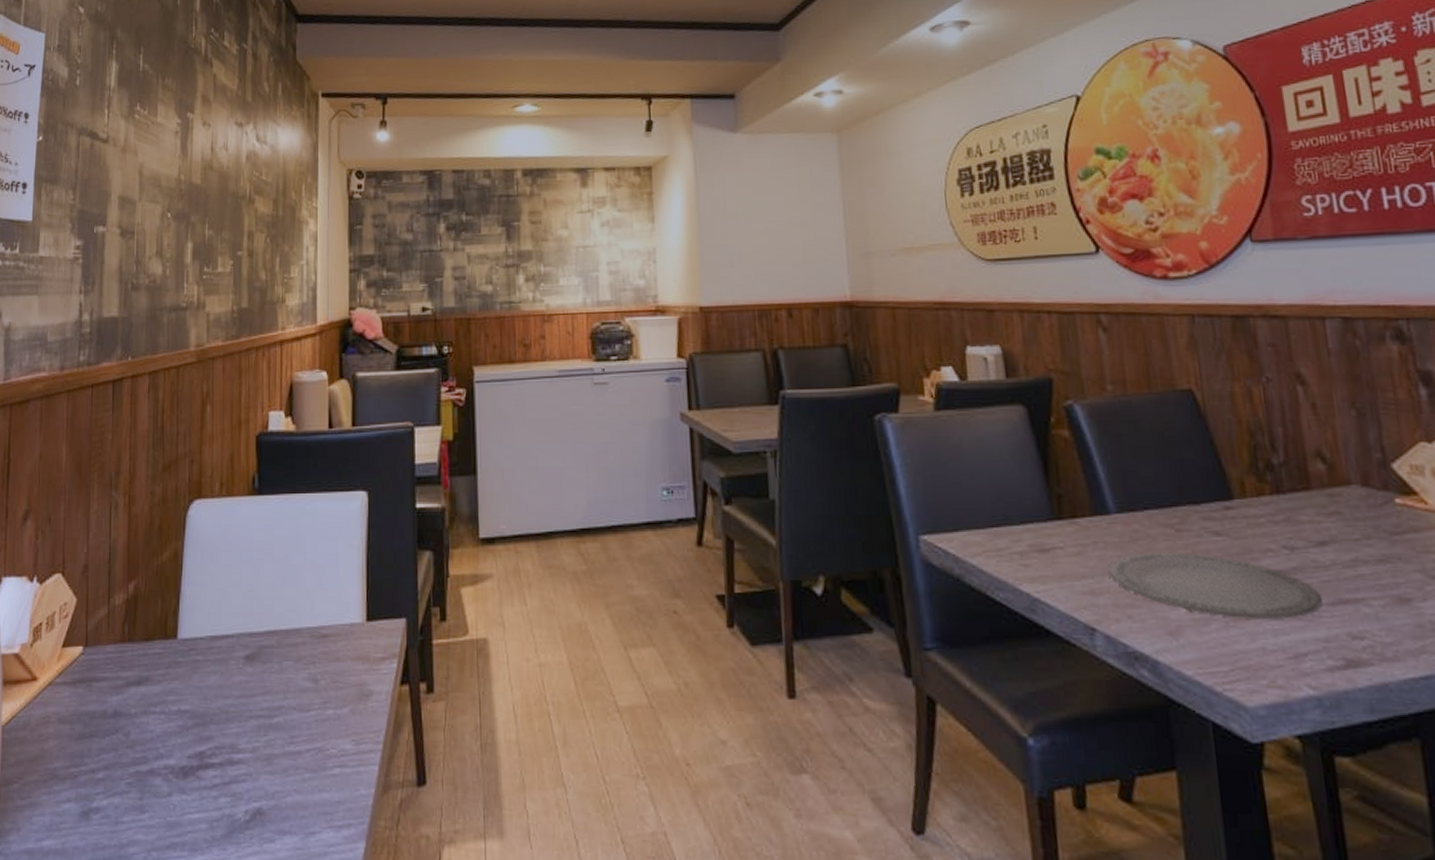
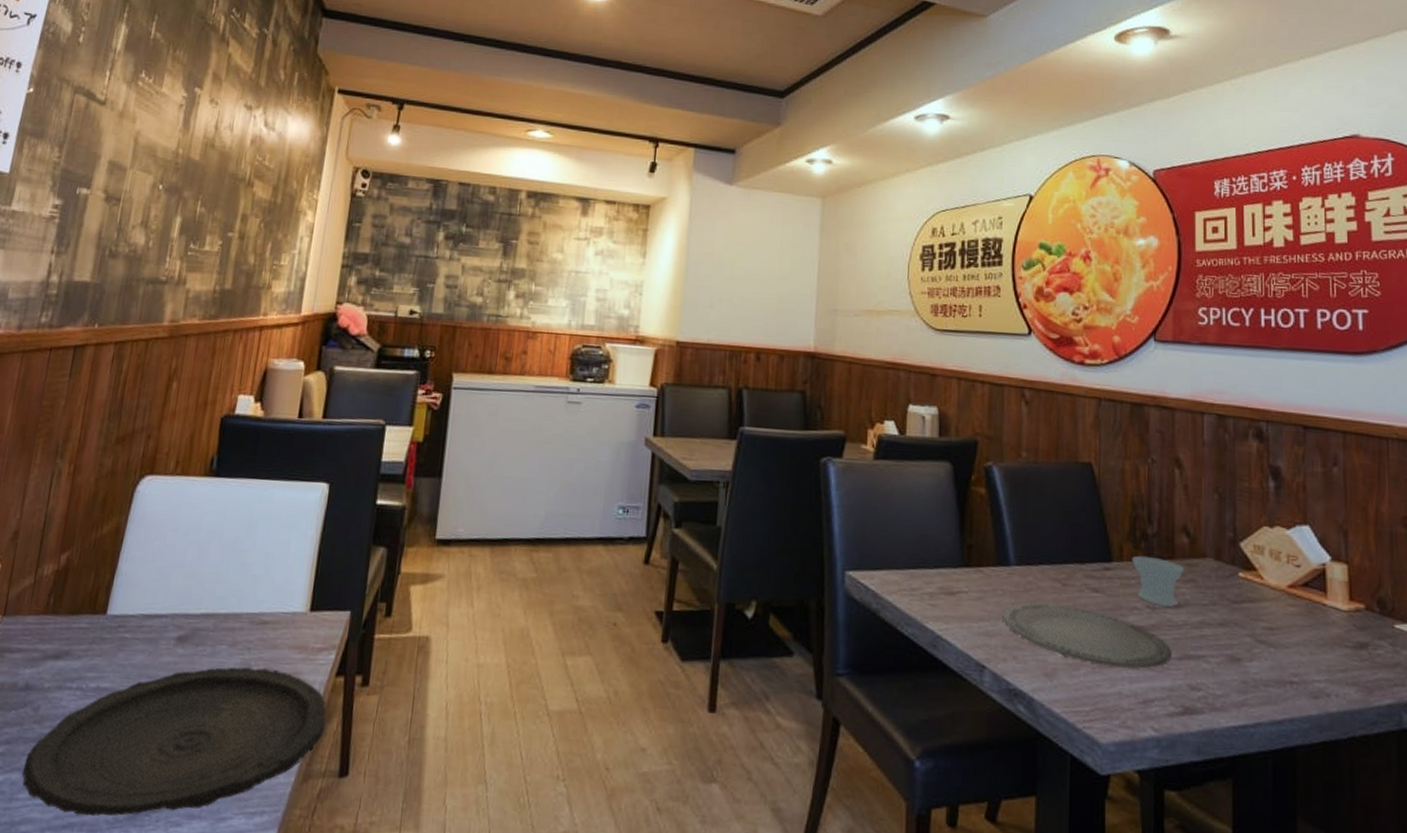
plate: none [122,681,397,836] -> present [21,666,327,817]
cup: none [1257,489,1325,545] -> present [1132,555,1185,607]

